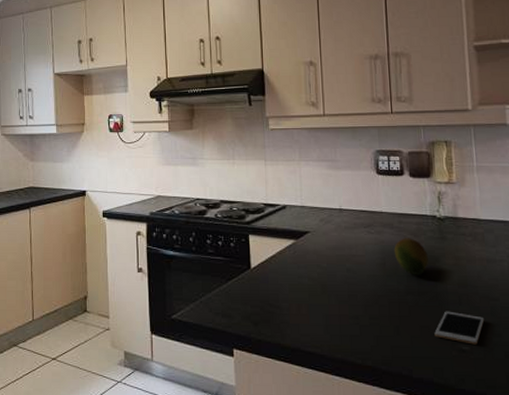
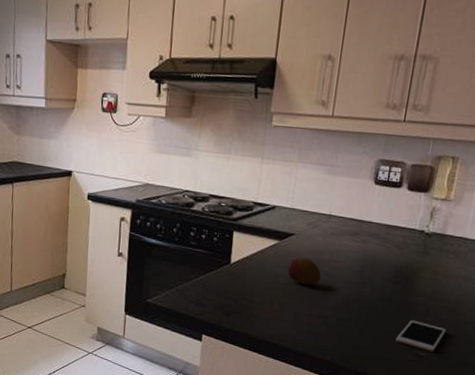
fruit: none [308,254,344,284] -> present [287,257,322,286]
fruit: present [393,238,428,275] -> none [374,249,407,285]

